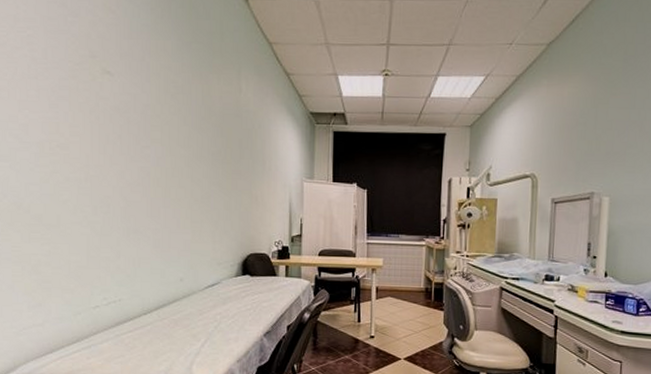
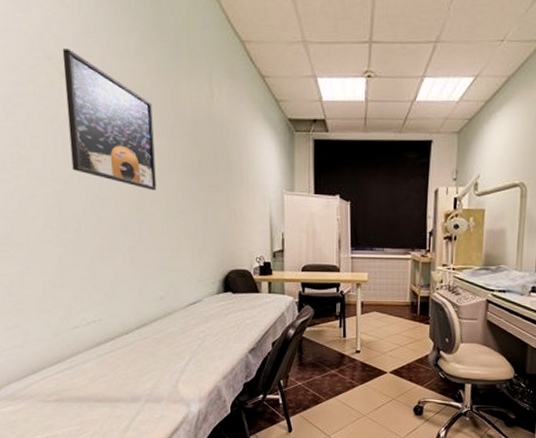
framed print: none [105,48,184,177] -> present [62,48,157,191]

